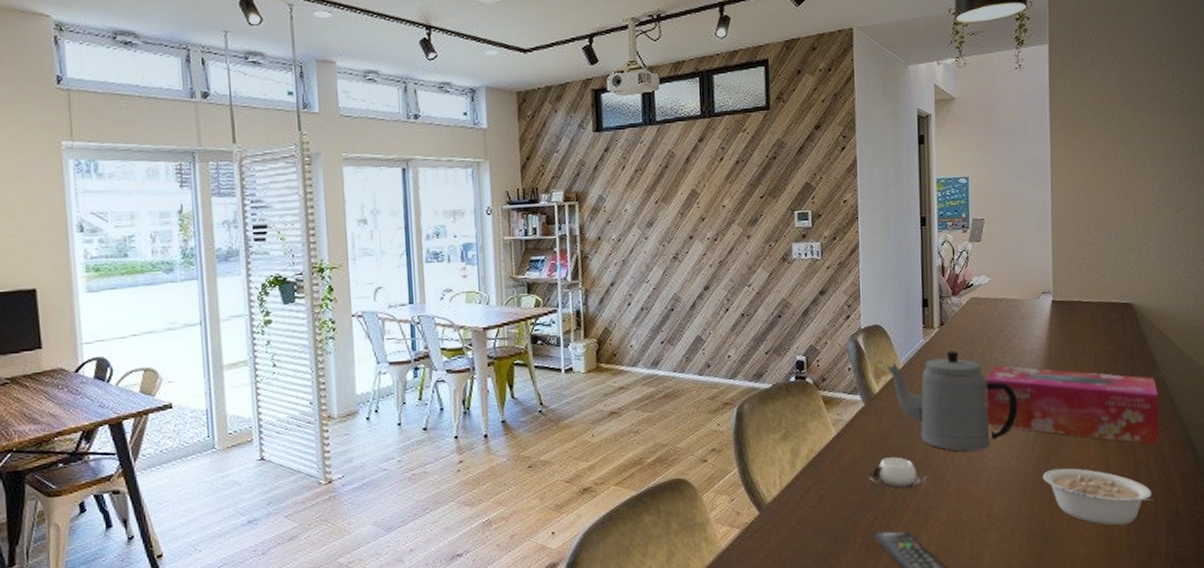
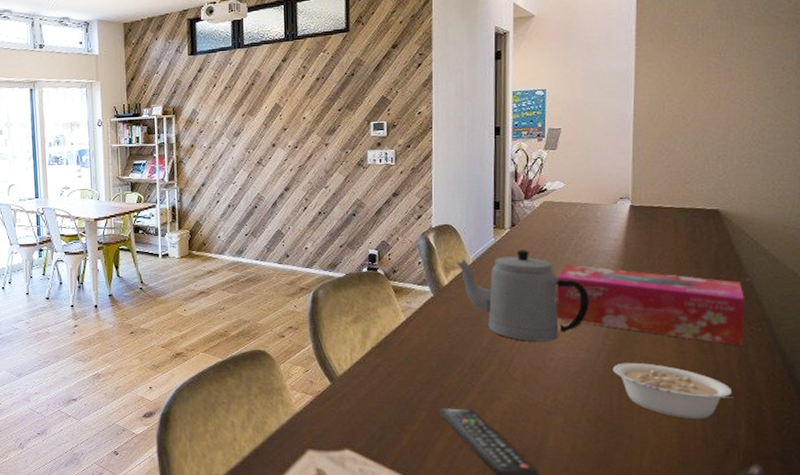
cup: present [867,457,928,489] -> none [434,343,494,372]

